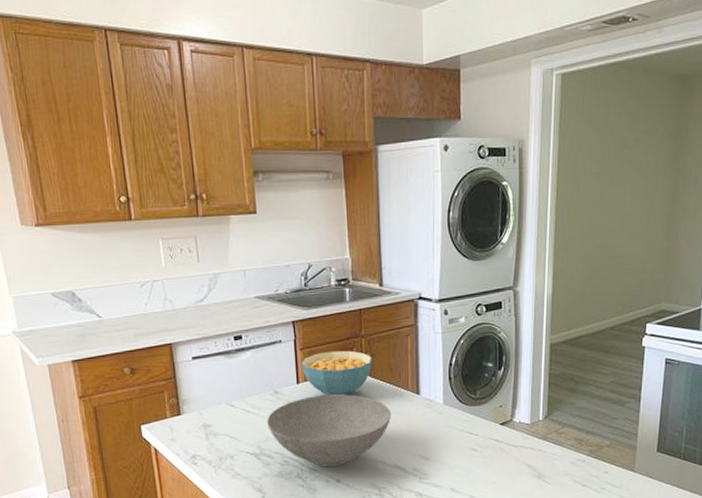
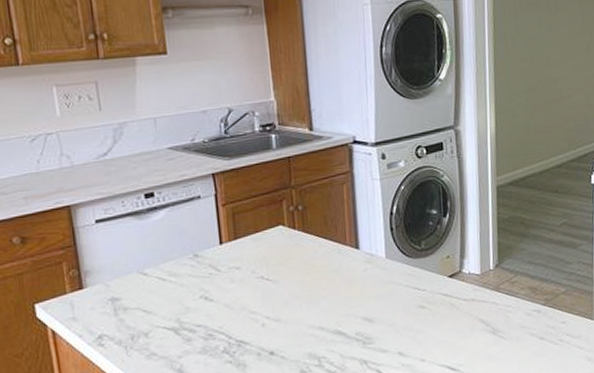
bowl: present [267,394,392,468] -> none [186,253,330,339]
cereal bowl: present [301,350,372,396] -> none [224,203,305,256]

